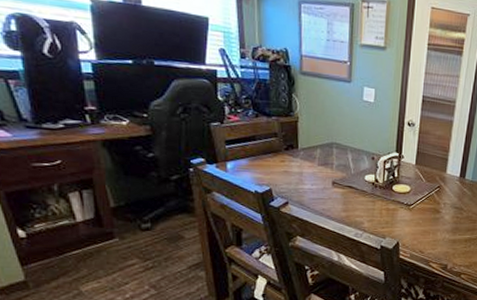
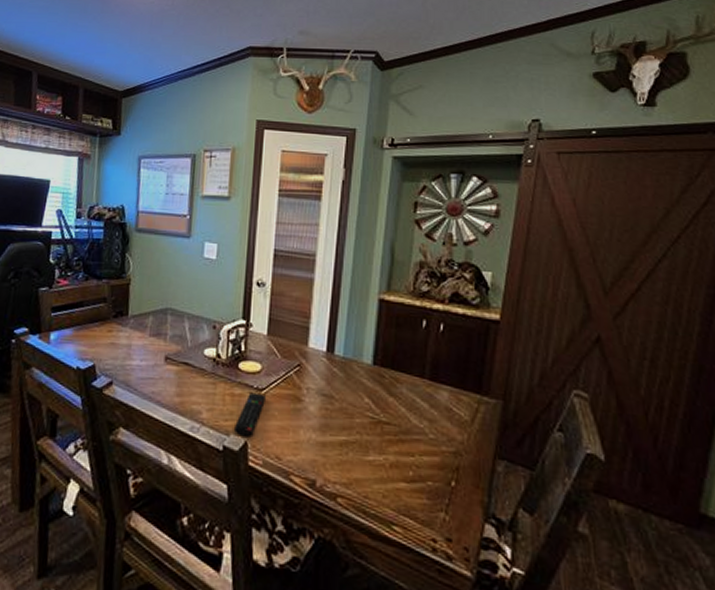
remote control: none [388,207,413,238] -> present [233,392,266,436]

